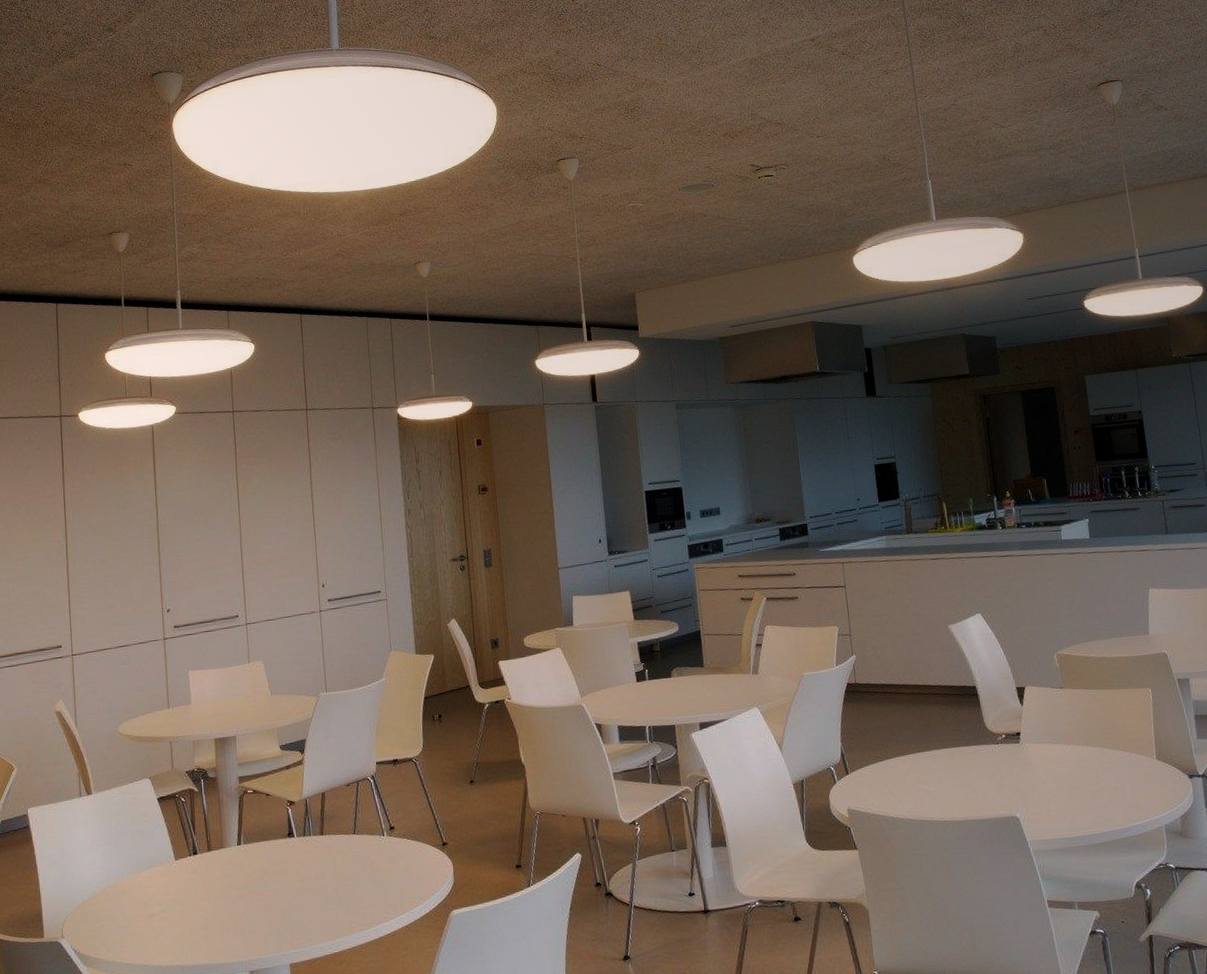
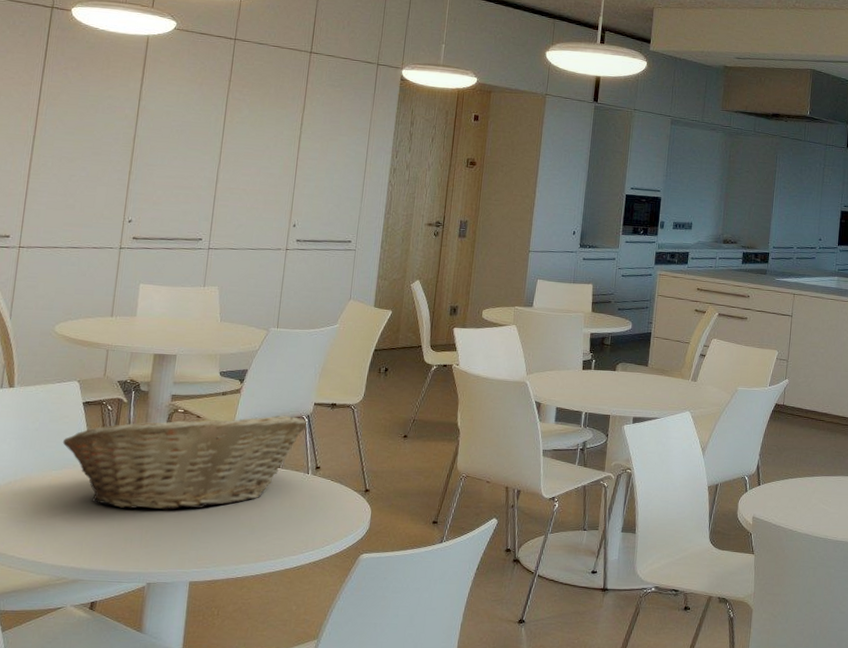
fruit basket: none [145,779,373,899] -> present [62,411,307,510]

